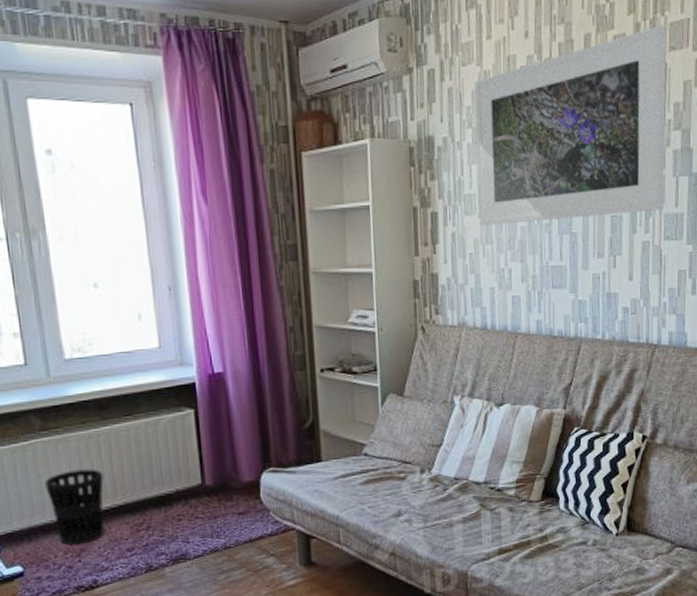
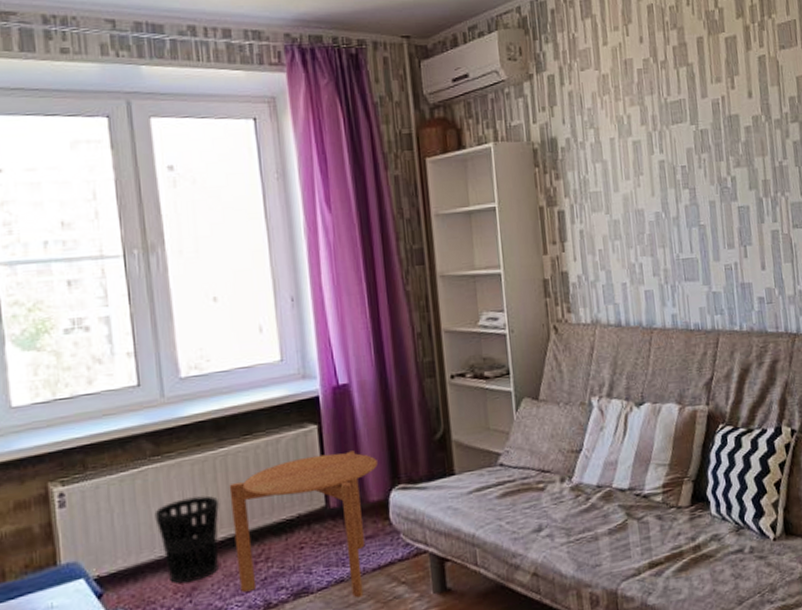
side table: none [112,435,250,566] -> present [229,450,378,598]
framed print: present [475,25,666,225] -> none [594,27,789,222]

